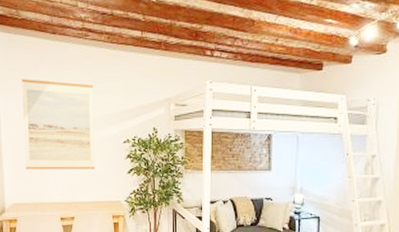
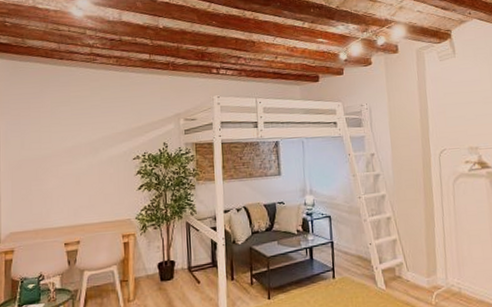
wall art: present [21,79,95,169] -> none [25,103,104,195]

